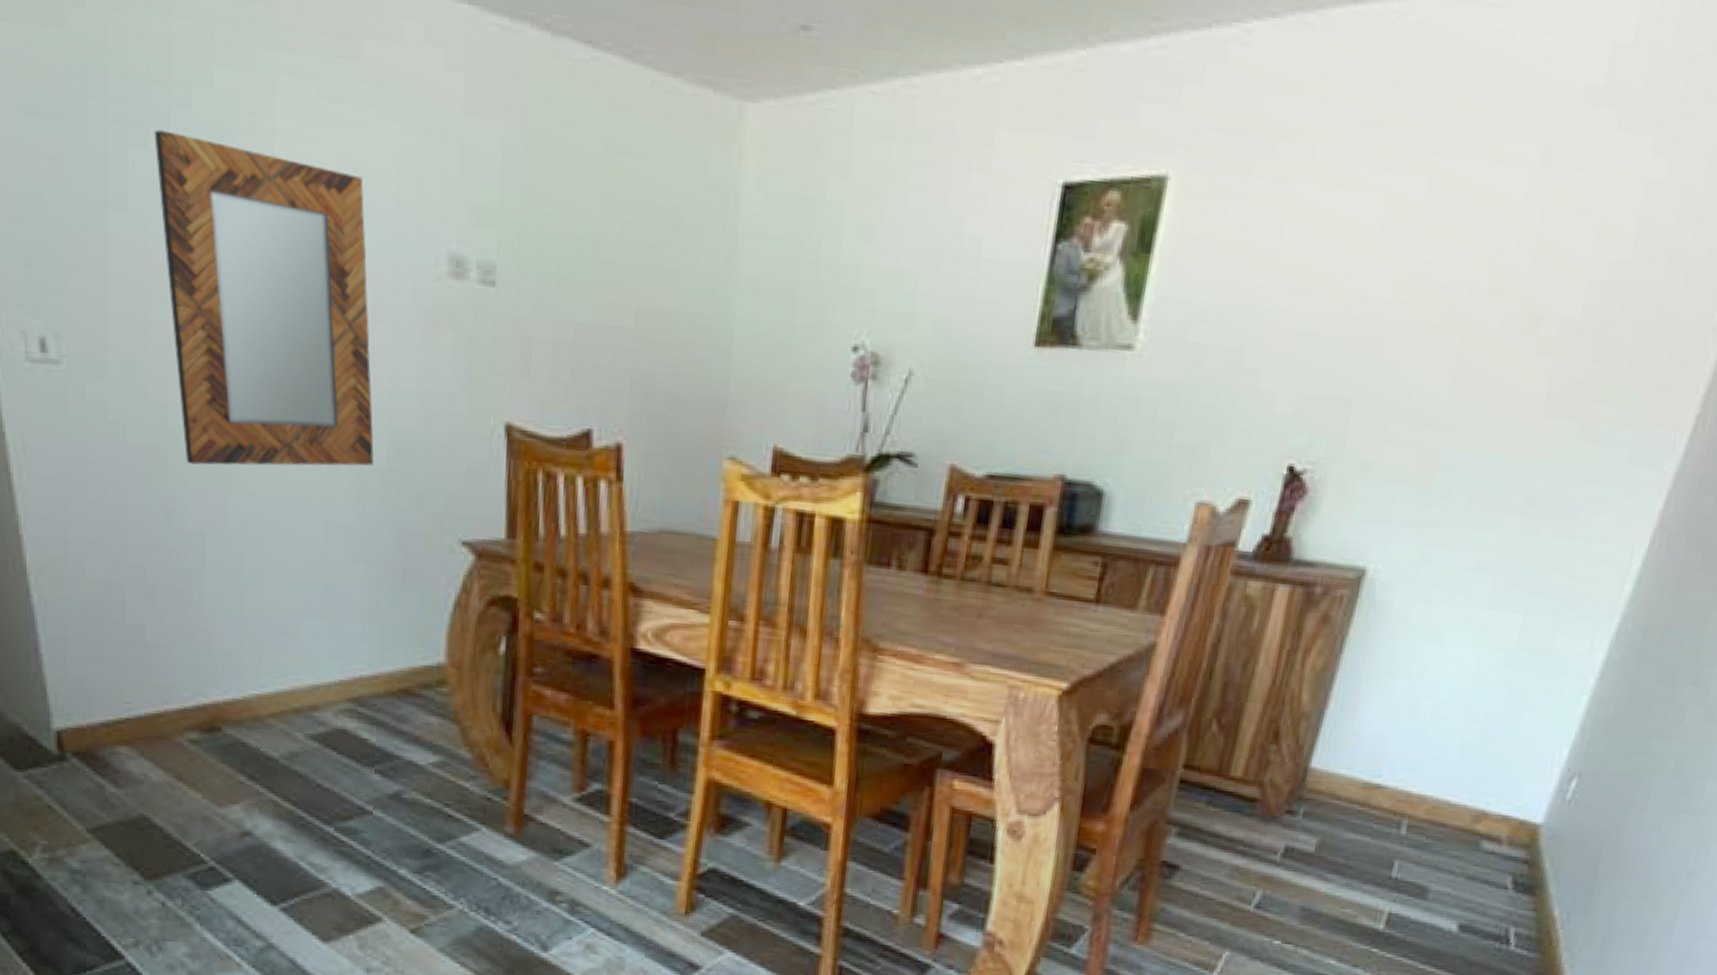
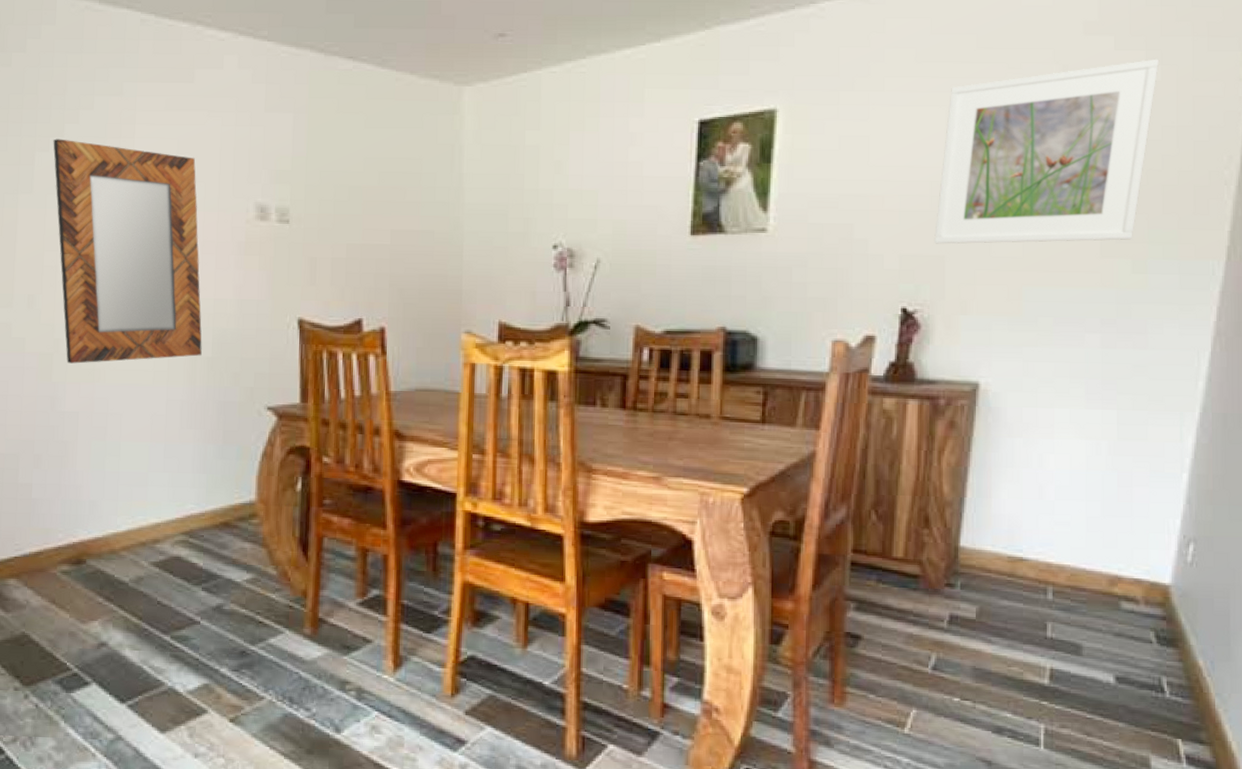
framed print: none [1343,148,1669,397] -> present [934,59,1159,244]

